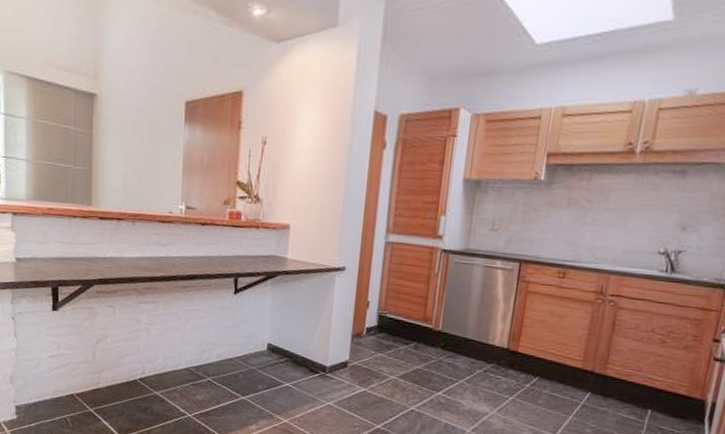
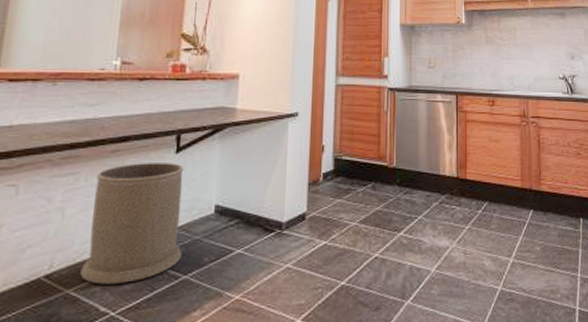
trash can: none [164,299,241,395] -> present [80,163,184,285]

